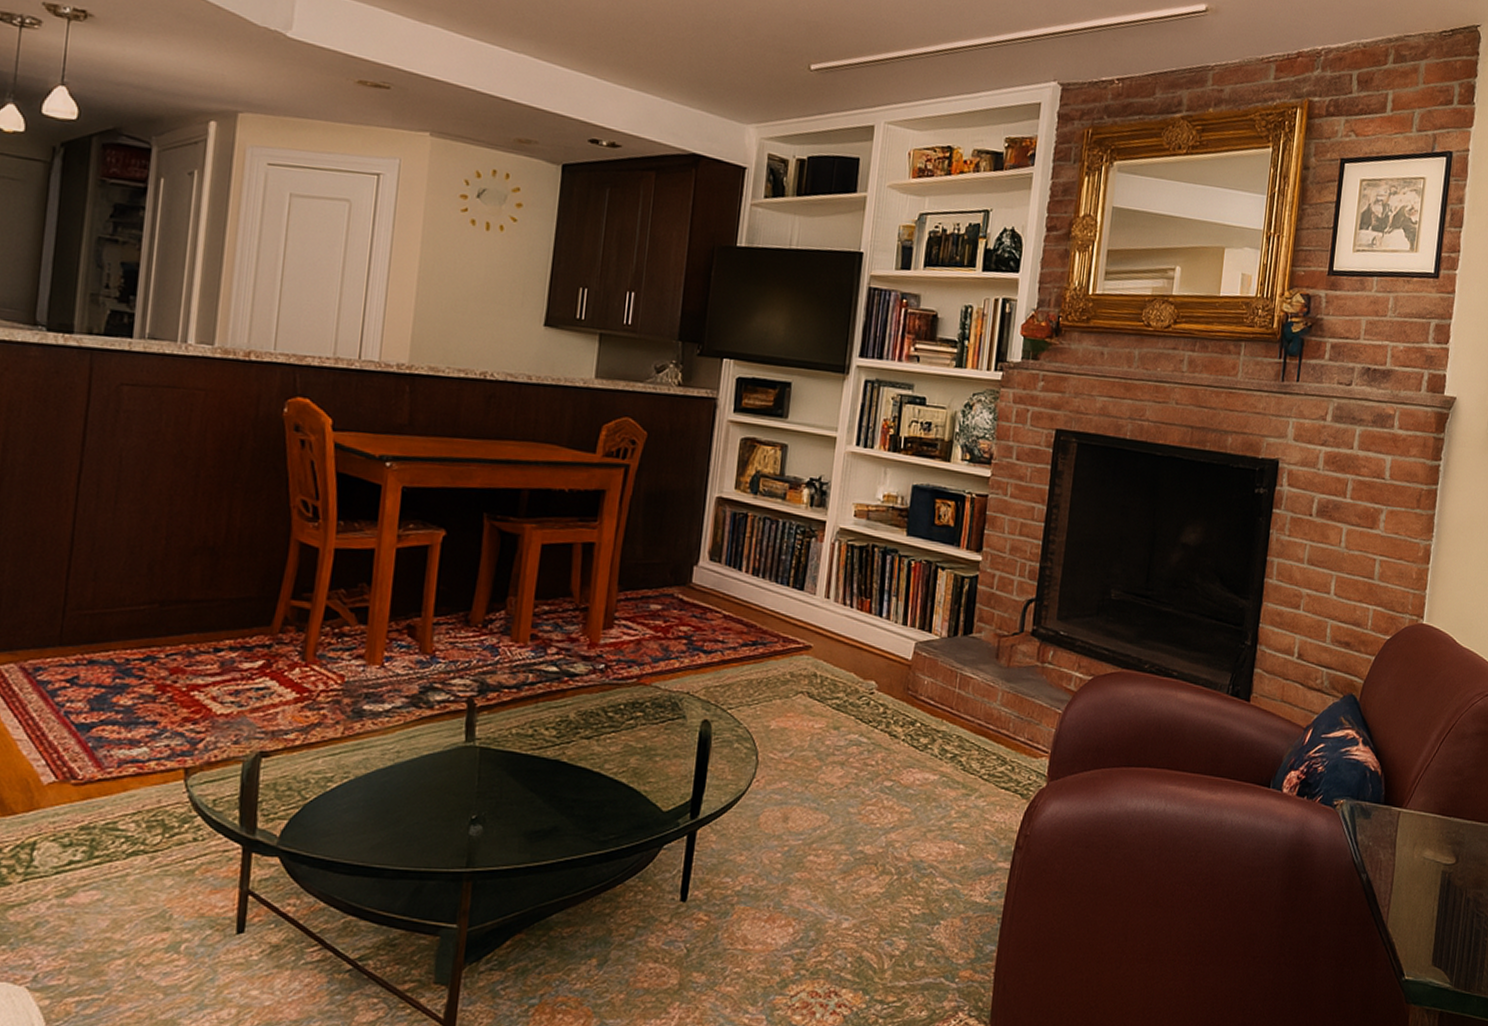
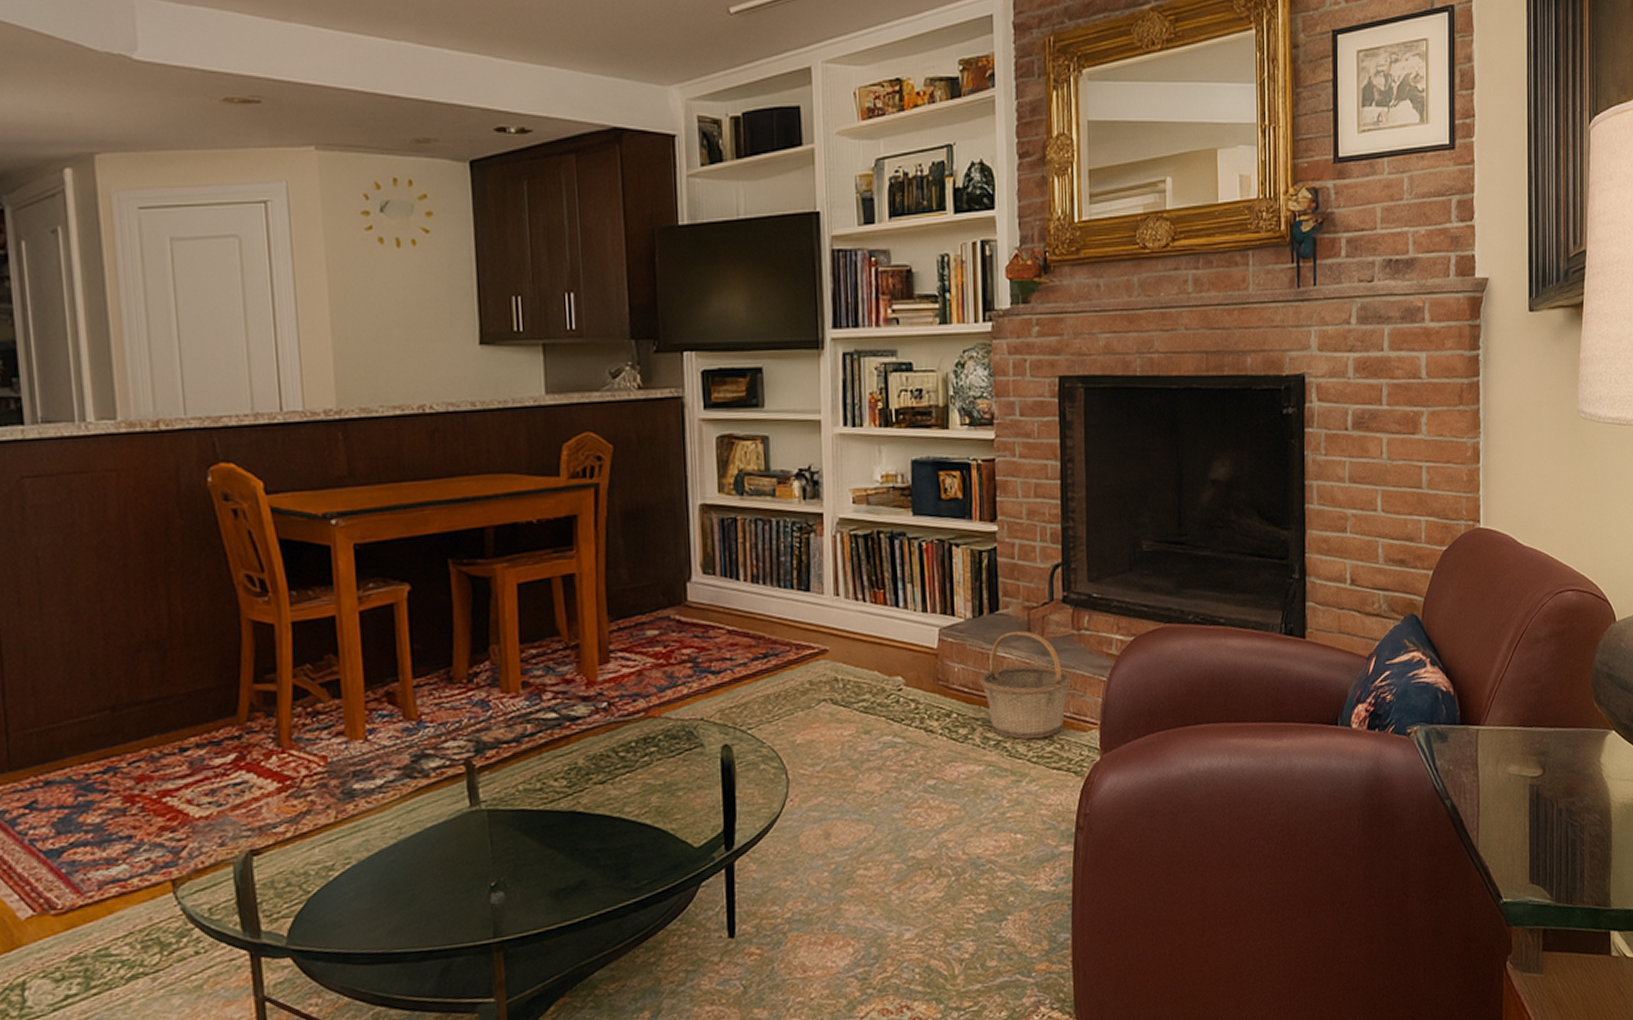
basket: none [945,655,1032,758] -> present [979,630,1073,740]

